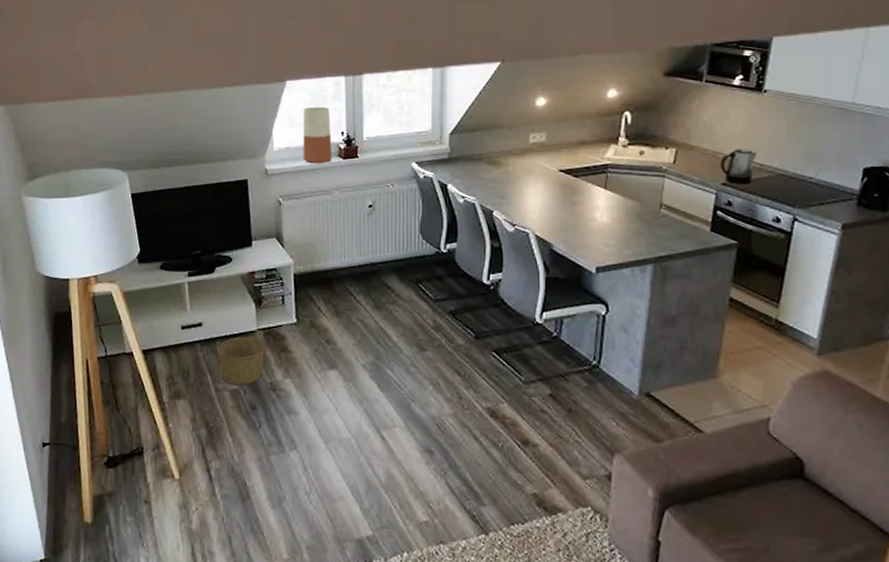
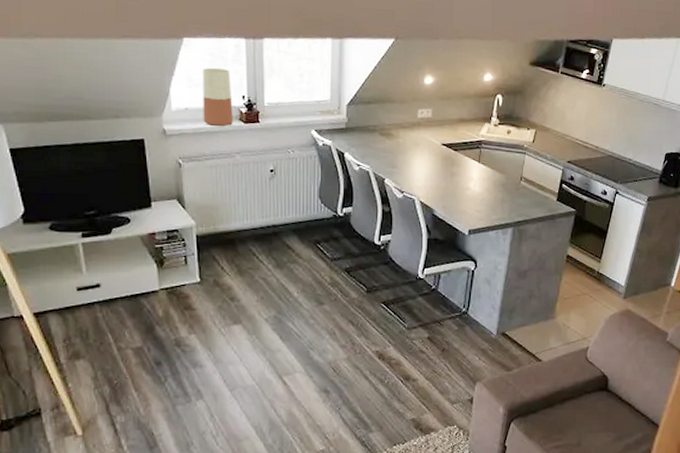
basket: present [216,336,265,386] -> none [117,296,168,343]
kettle: present [720,148,757,183] -> none [567,132,594,162]

